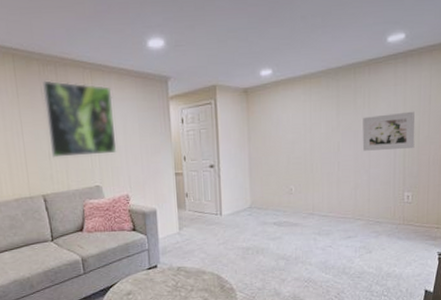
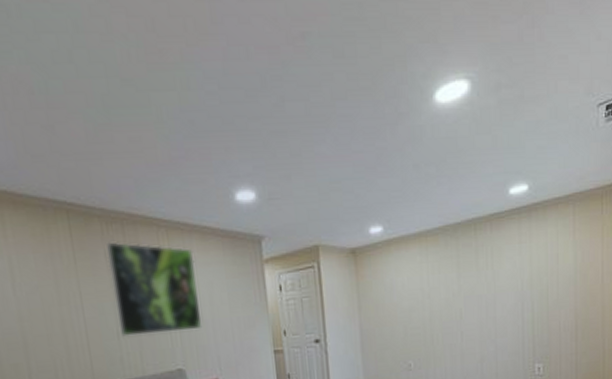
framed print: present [362,111,415,151] -> none [486,272,544,318]

